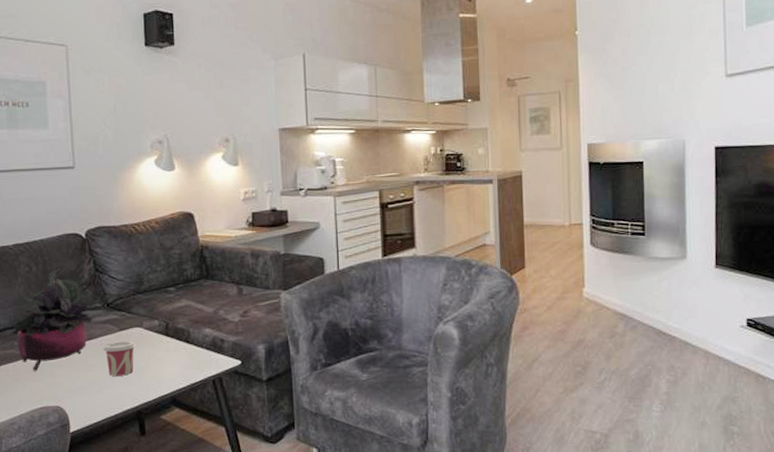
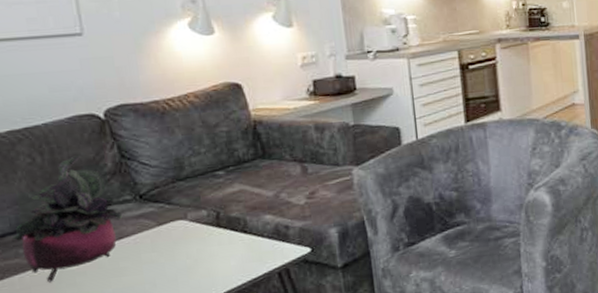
cup: present [103,340,136,376] -> none [139,236,180,279]

